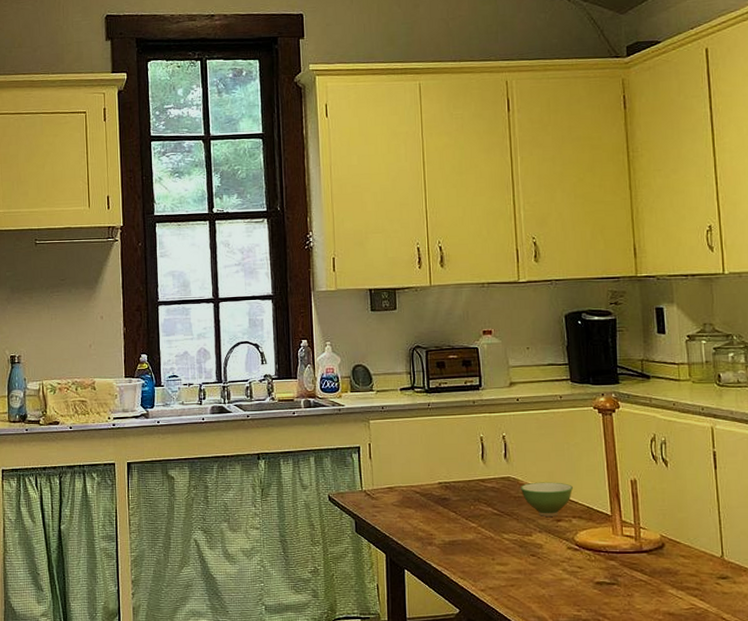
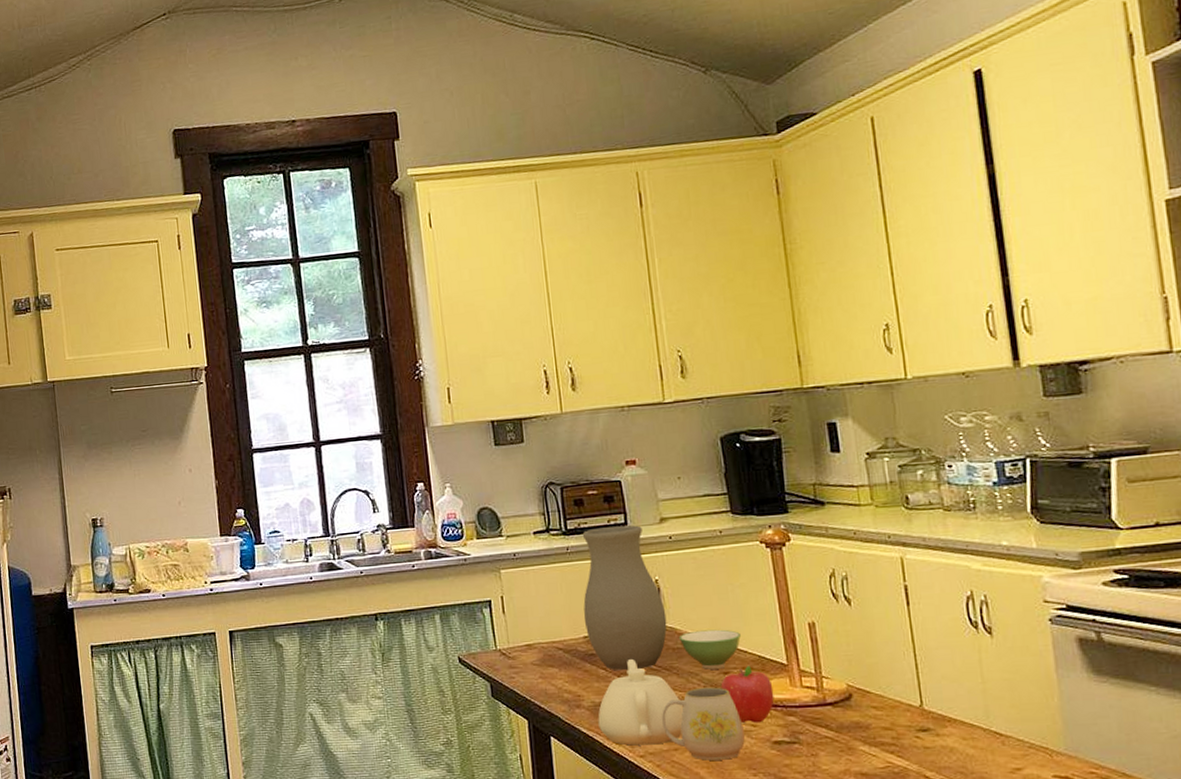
vase: none [439,387,511,514] -> present [582,525,667,671]
teapot: none [446,504,521,581] -> present [598,658,684,746]
mug: none [501,532,572,596] -> present [661,687,745,761]
fruit: none [553,515,599,566] -> present [720,666,774,723]

